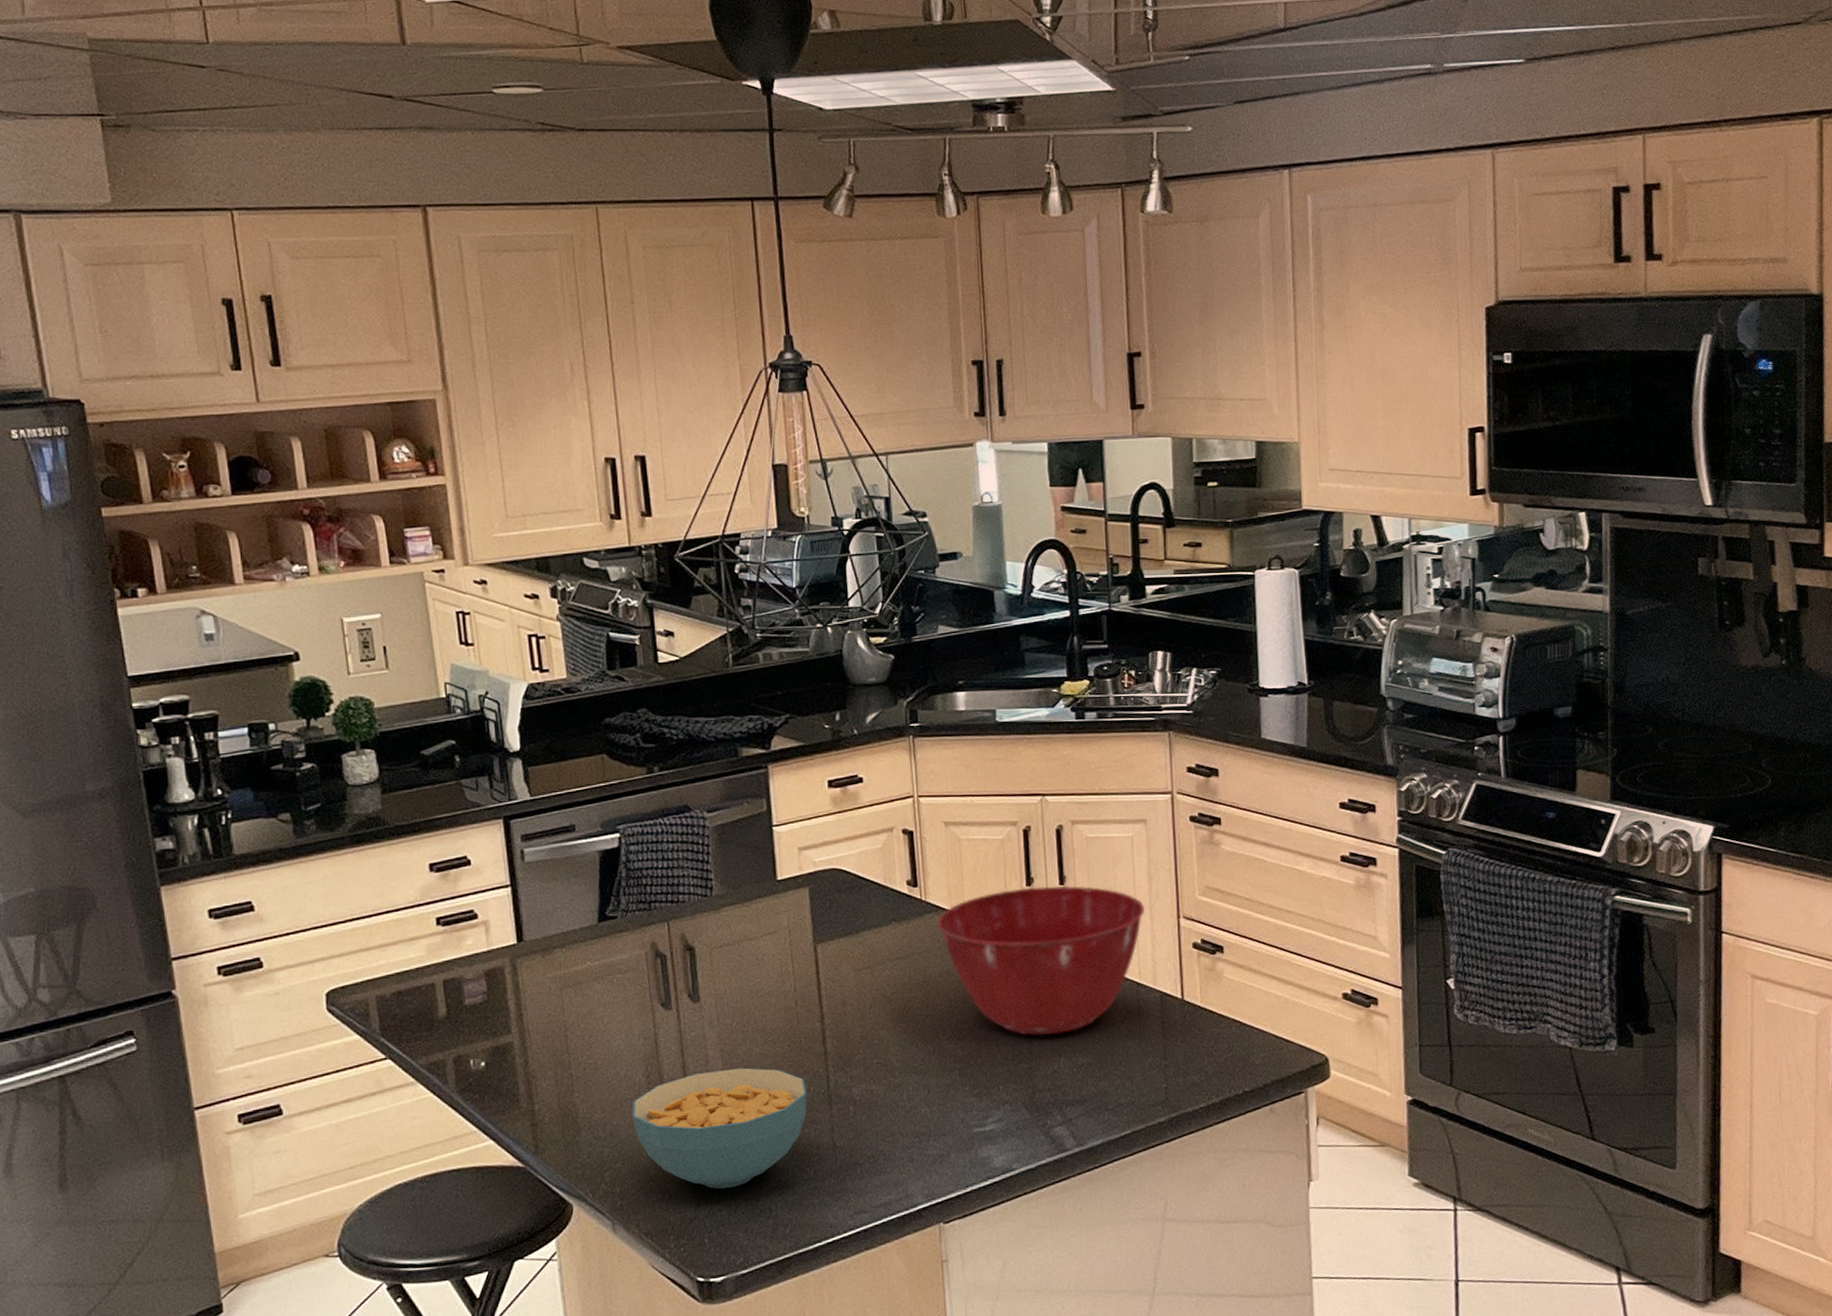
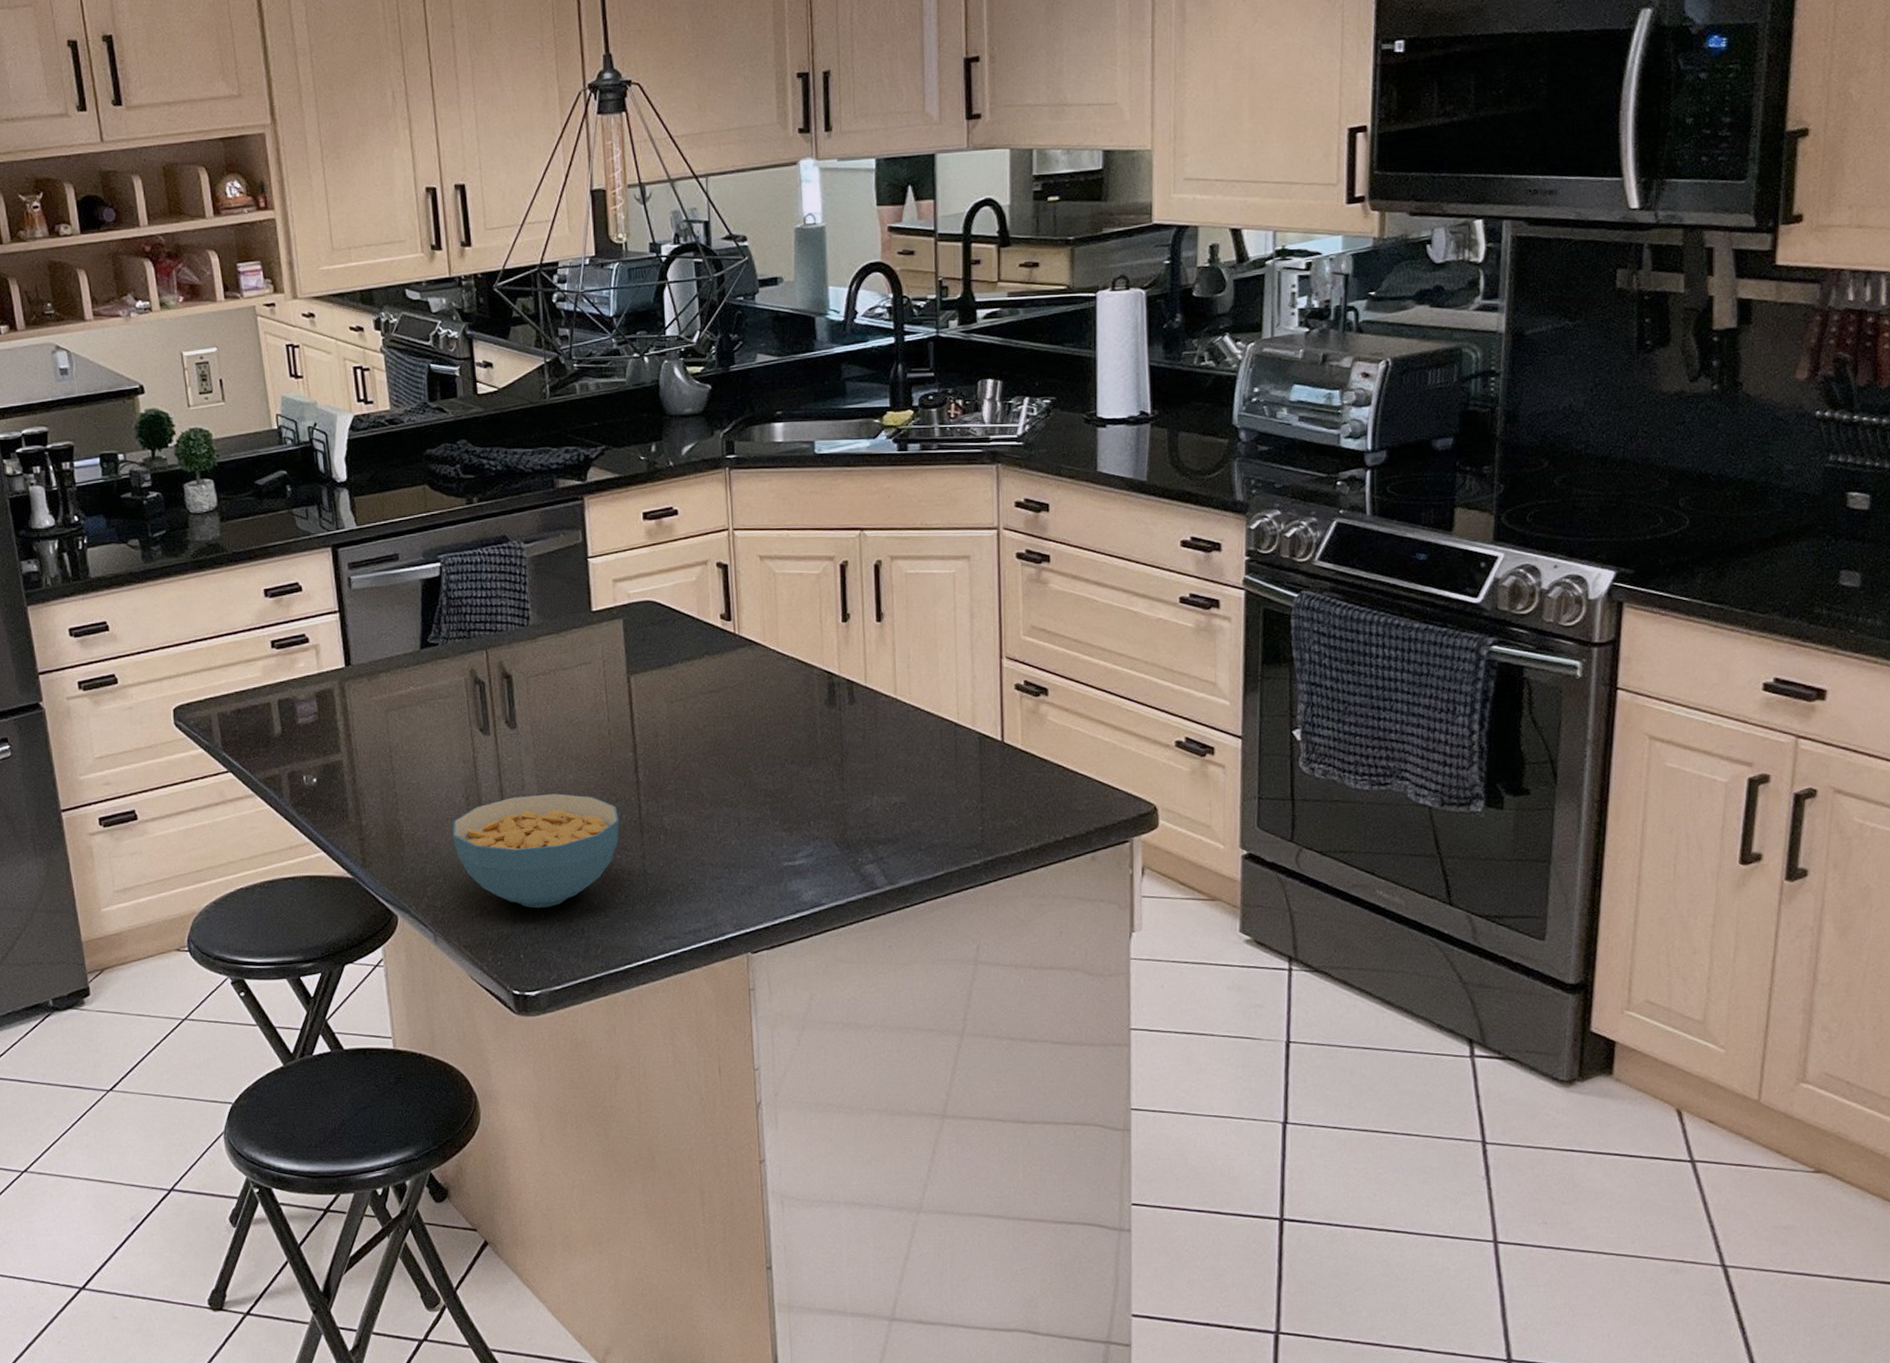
mixing bowl: present [936,885,1144,1036] -> none [750,622,965,774]

